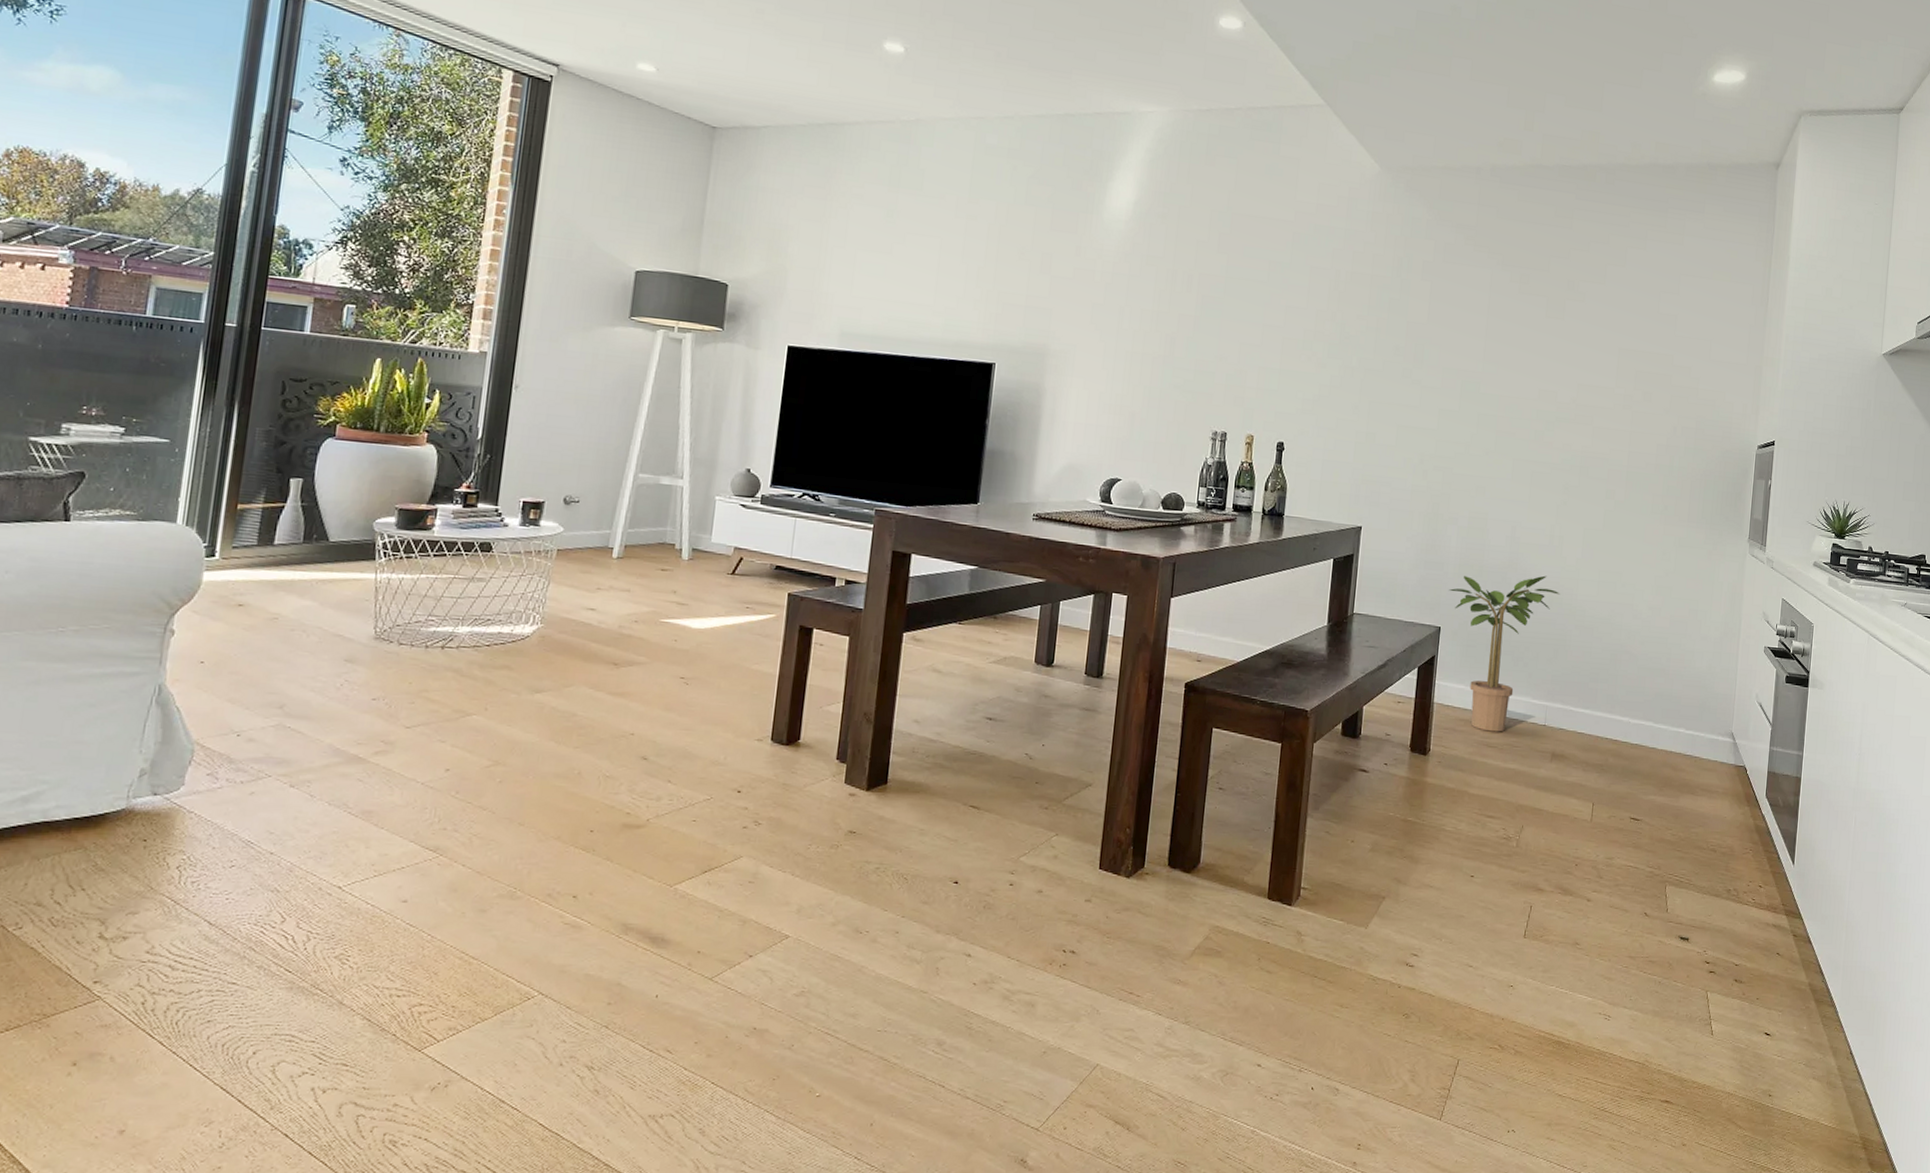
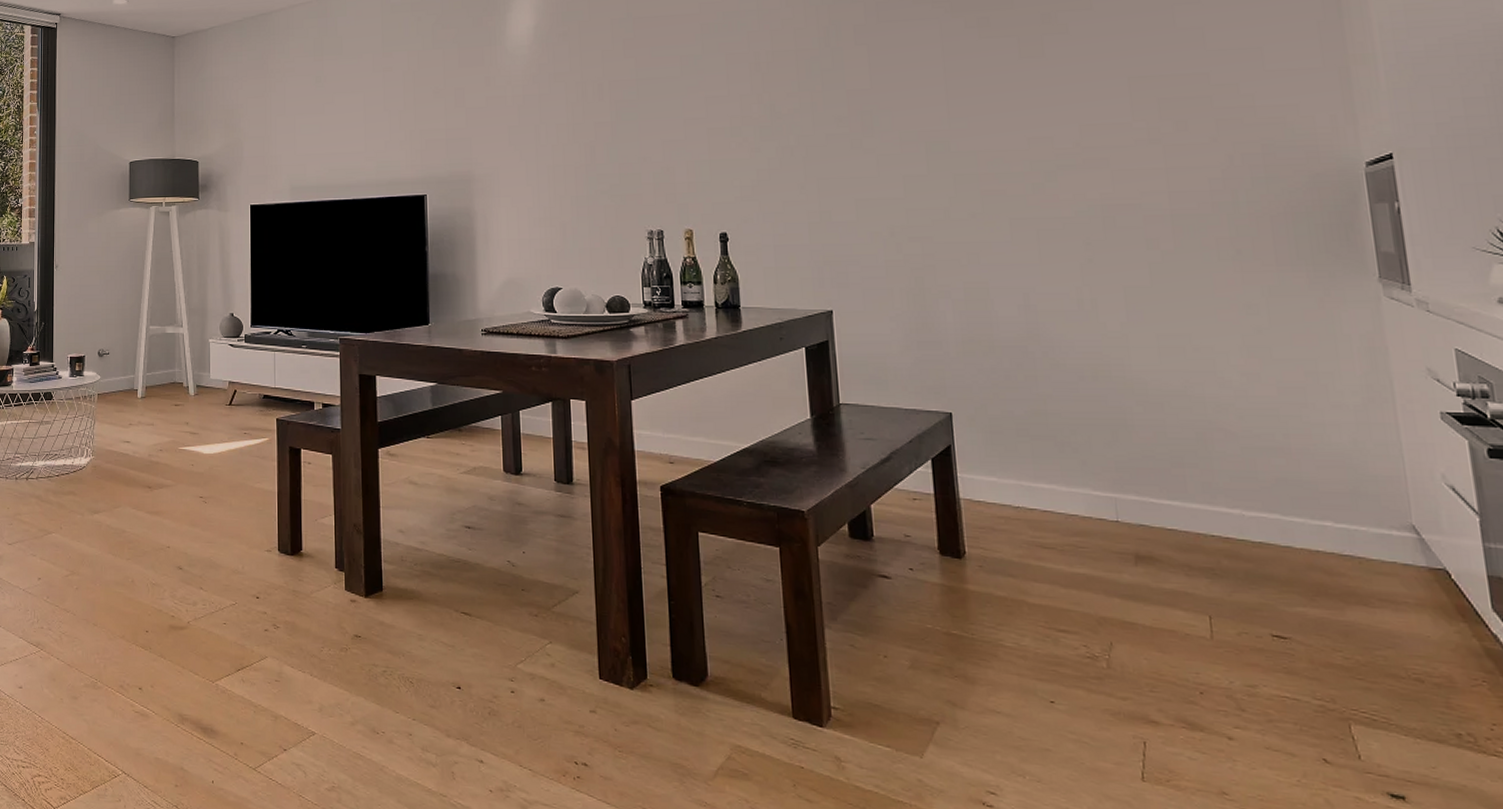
potted plant: present [1449,575,1560,732] -> none [954,346,1106,531]

